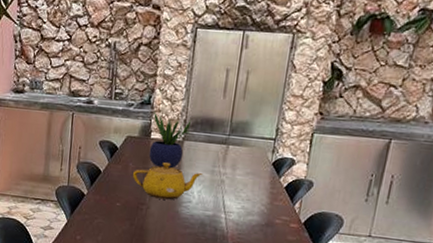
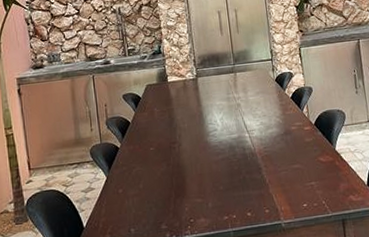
teapot: present [133,162,202,200] -> none [159,100,220,135]
potted plant: present [149,112,191,169] -> none [166,59,201,106]

